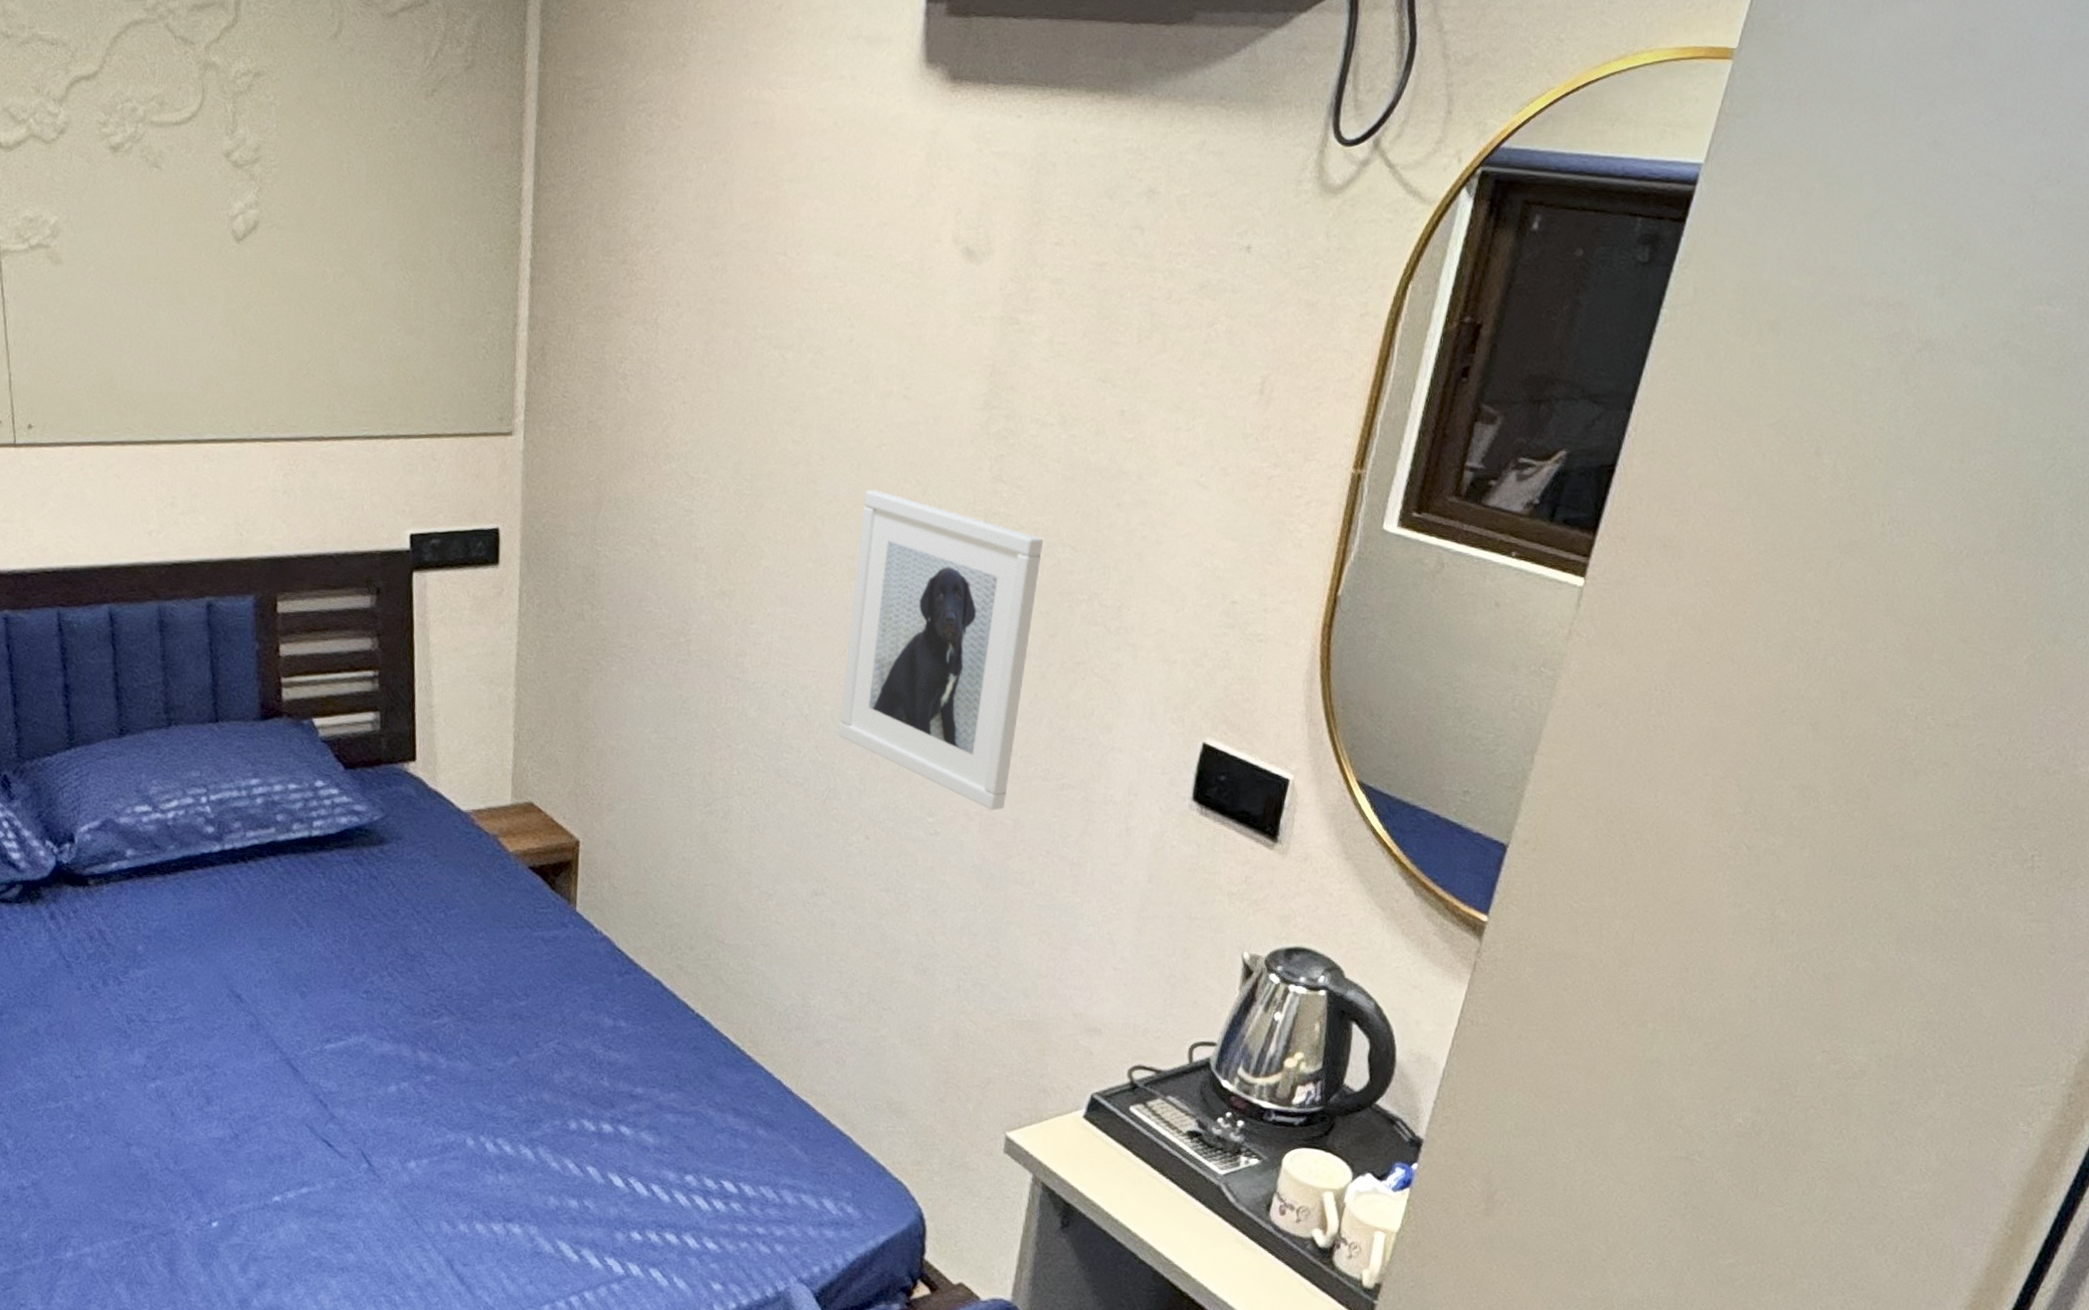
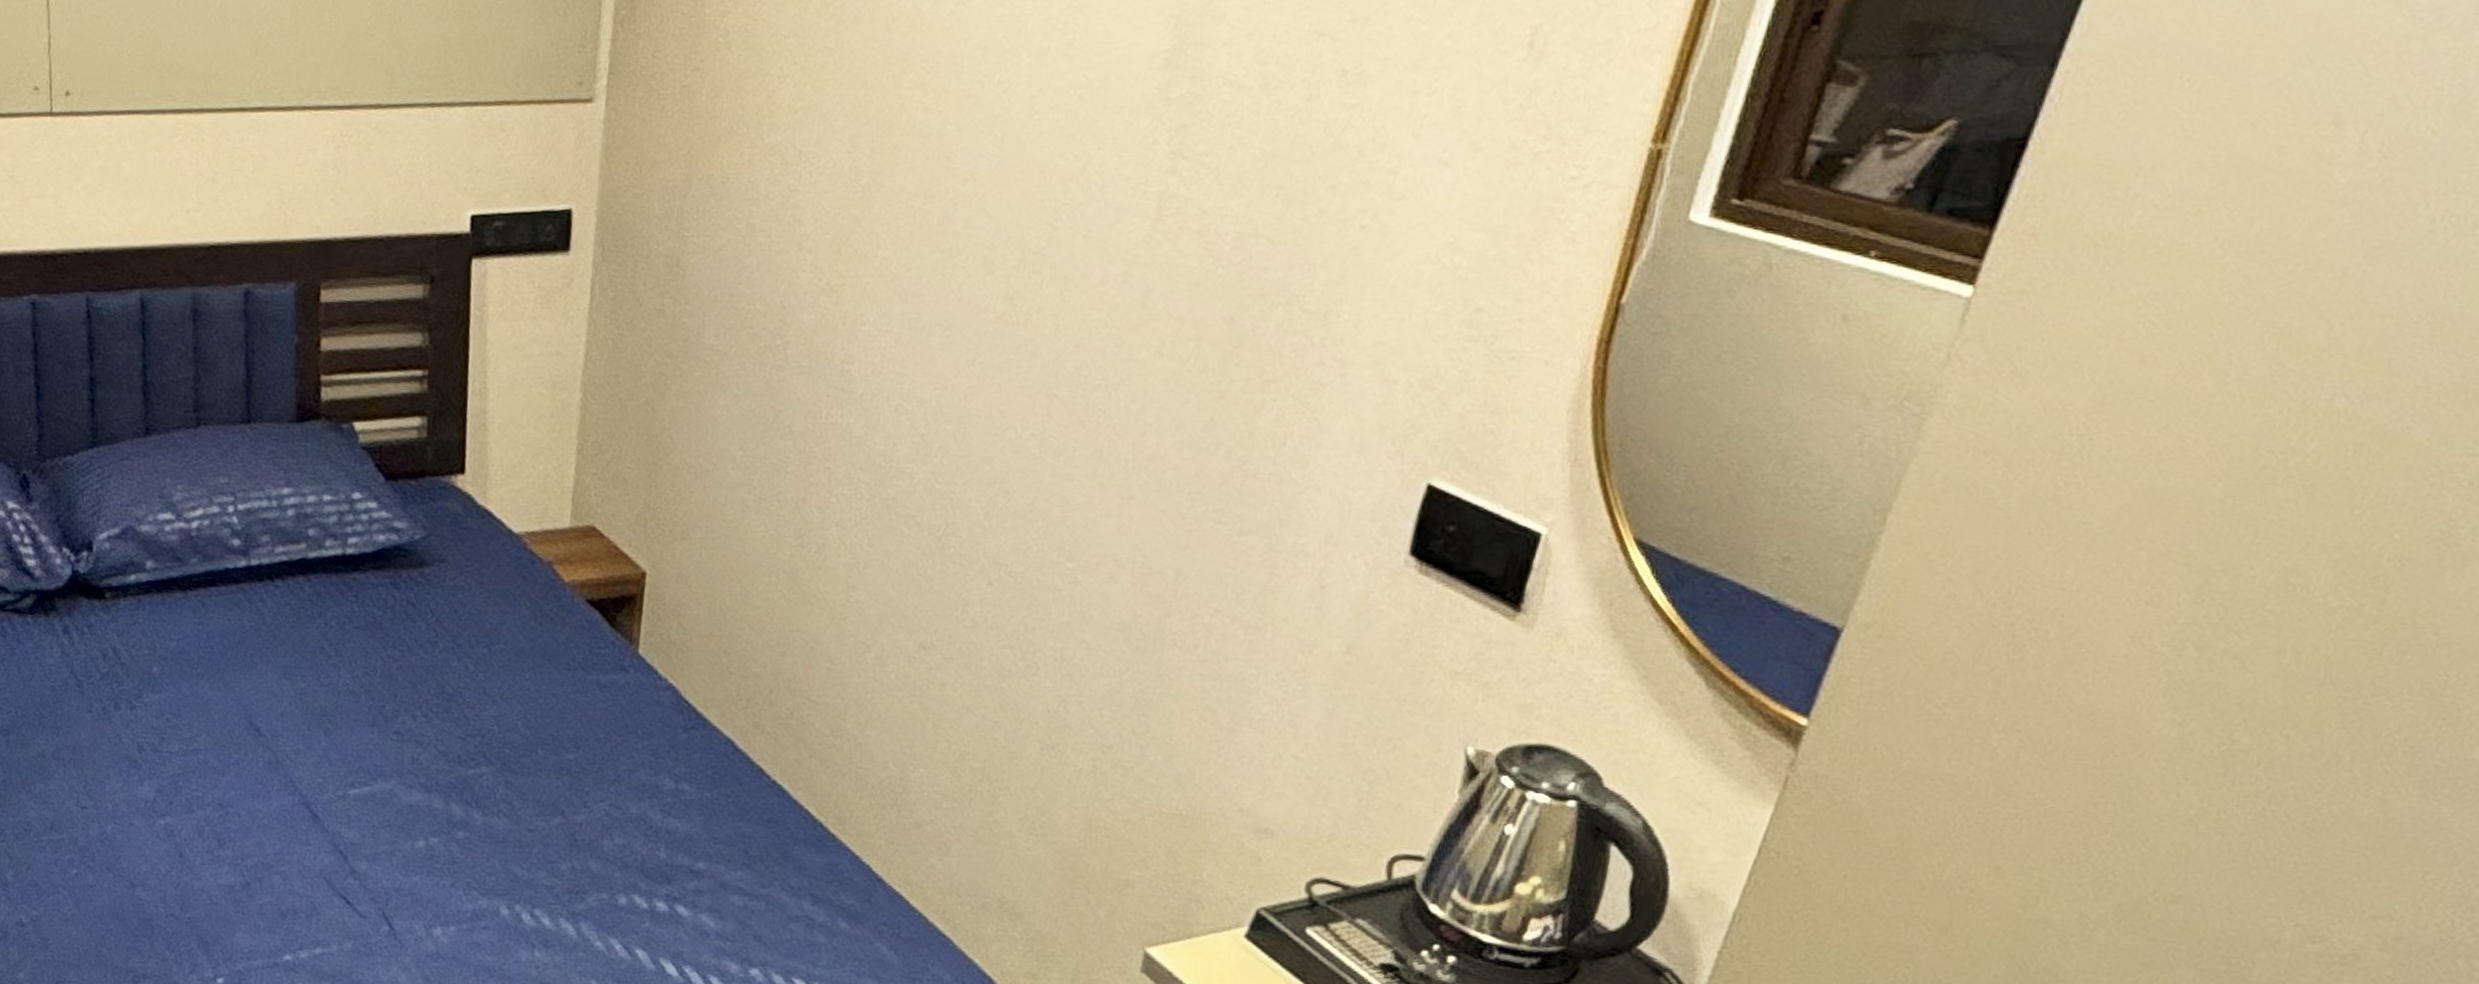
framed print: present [838,489,1044,811] -> none [961,166,1232,557]

